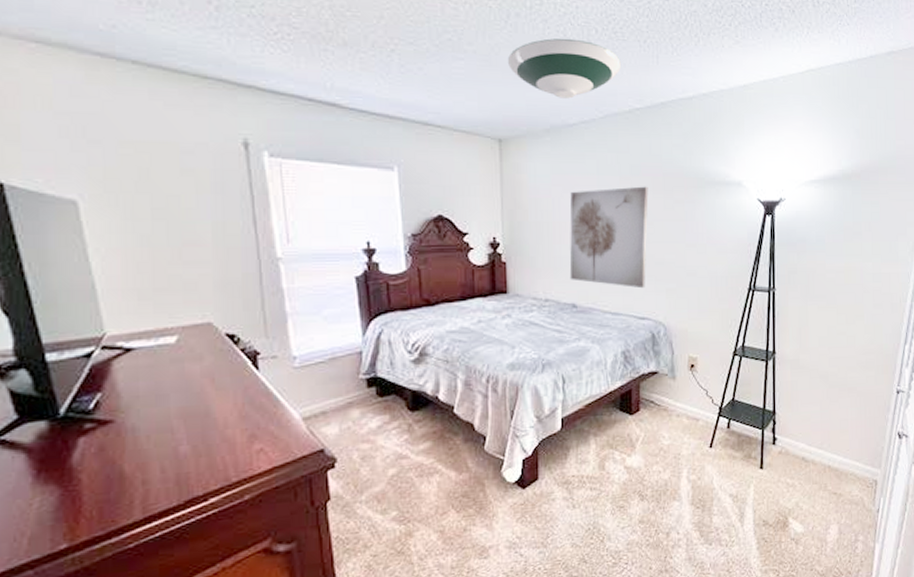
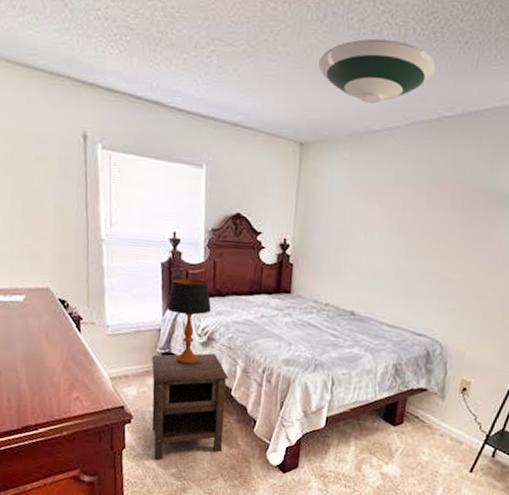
nightstand: none [354,370,449,506] -> present [152,353,229,460]
table lamp: none [368,290,420,388] -> present [167,278,211,365]
wall art: present [569,186,649,289] -> none [352,200,446,305]

